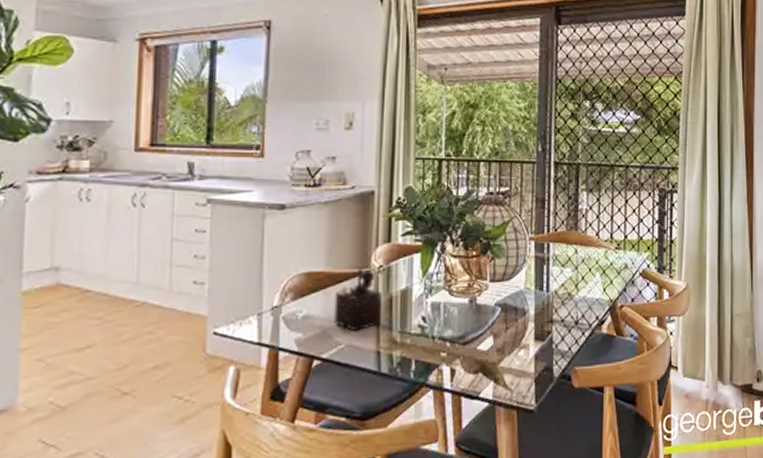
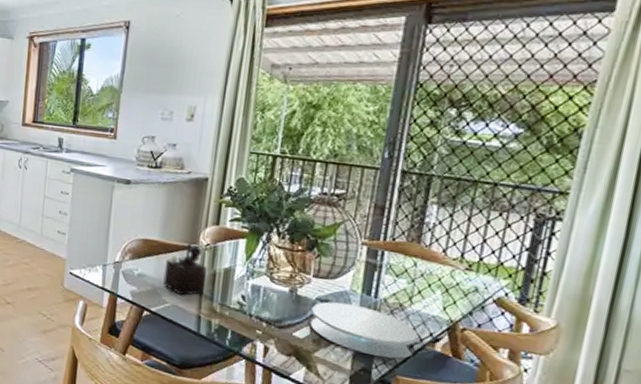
plate: none [492,303,587,353] -> present [310,301,419,359]

